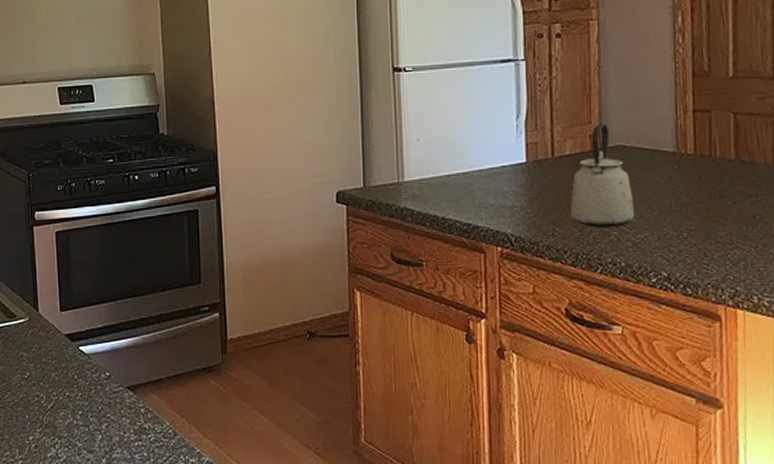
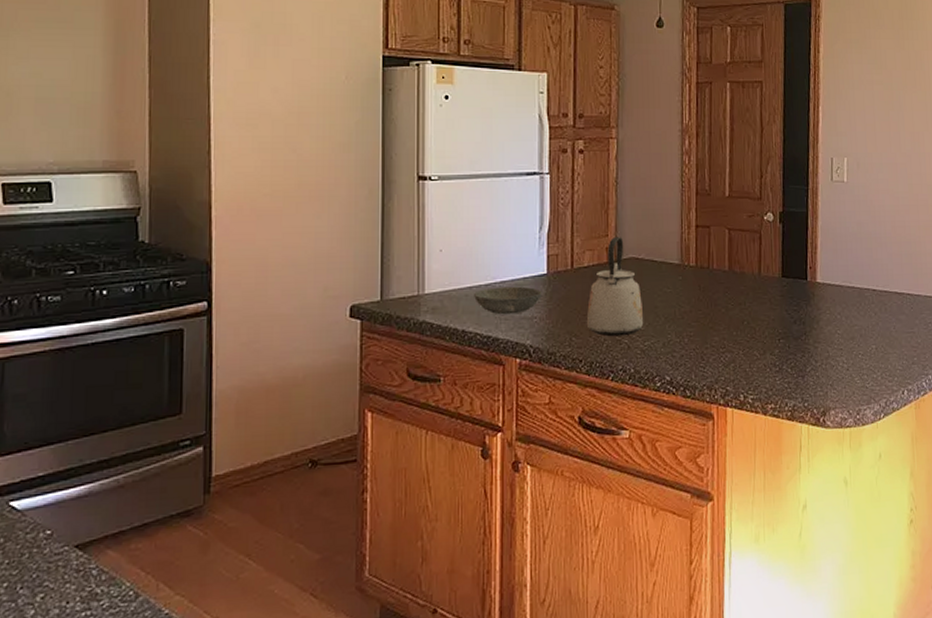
bowl: none [452,175,522,203] -> present [474,286,542,315]

